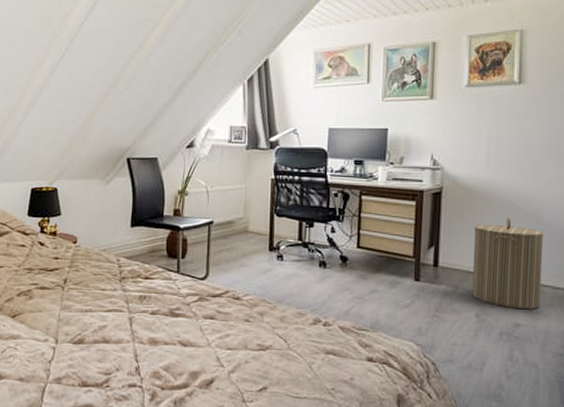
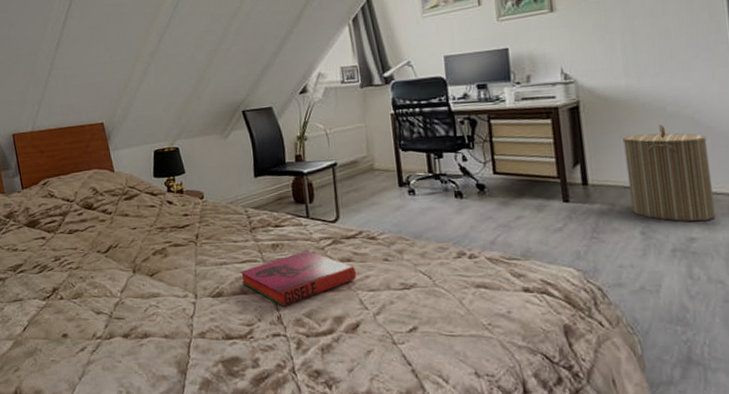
hardback book: none [104,304,217,358] -> present [240,250,356,307]

